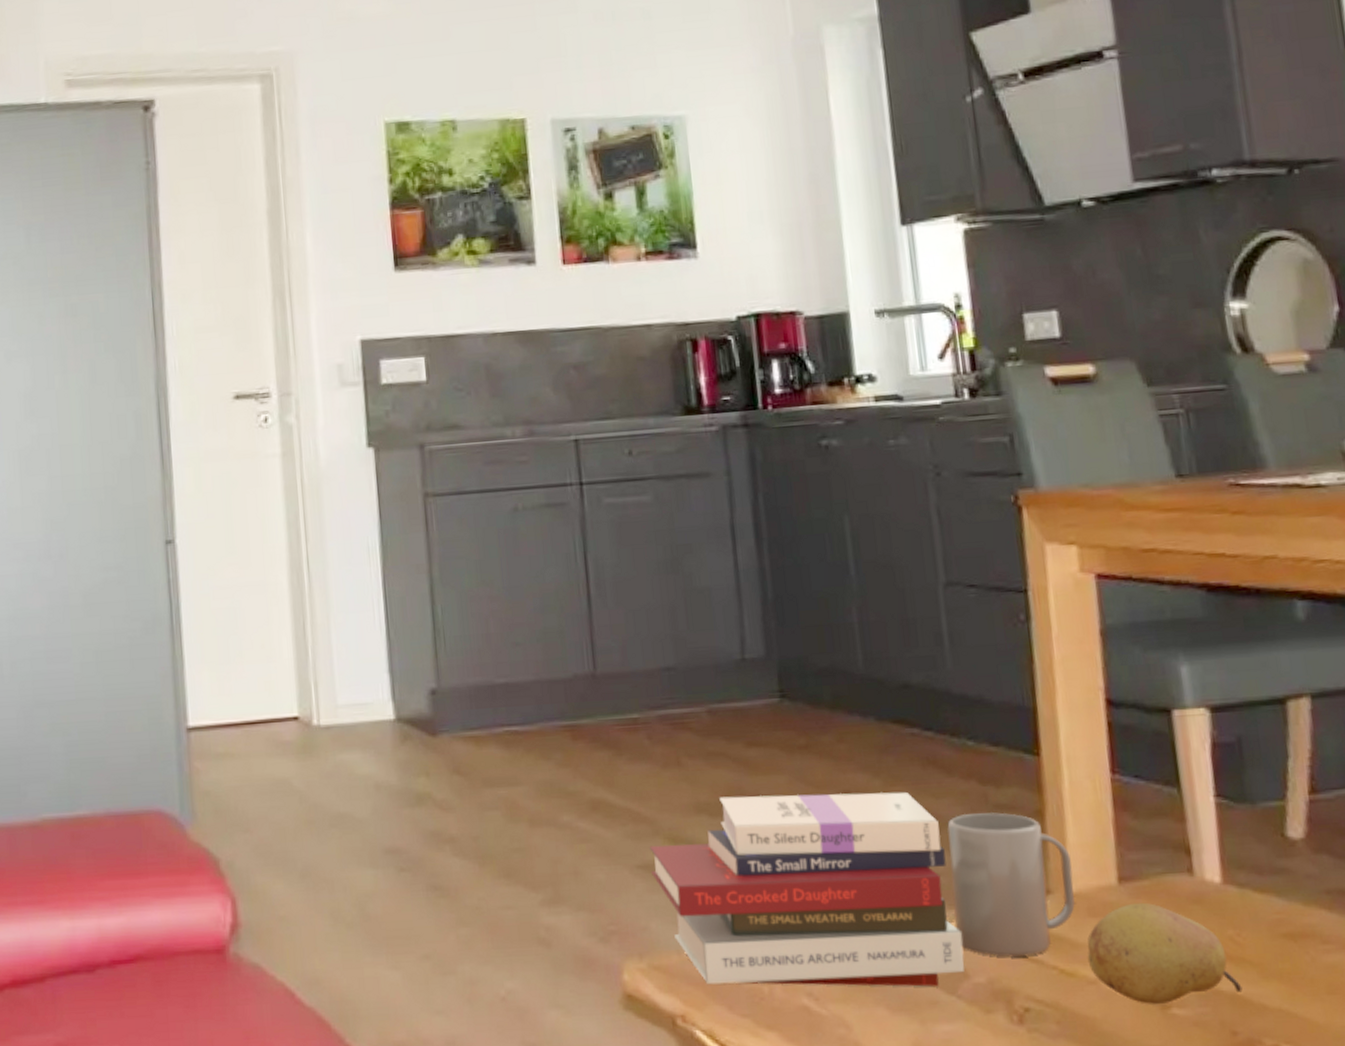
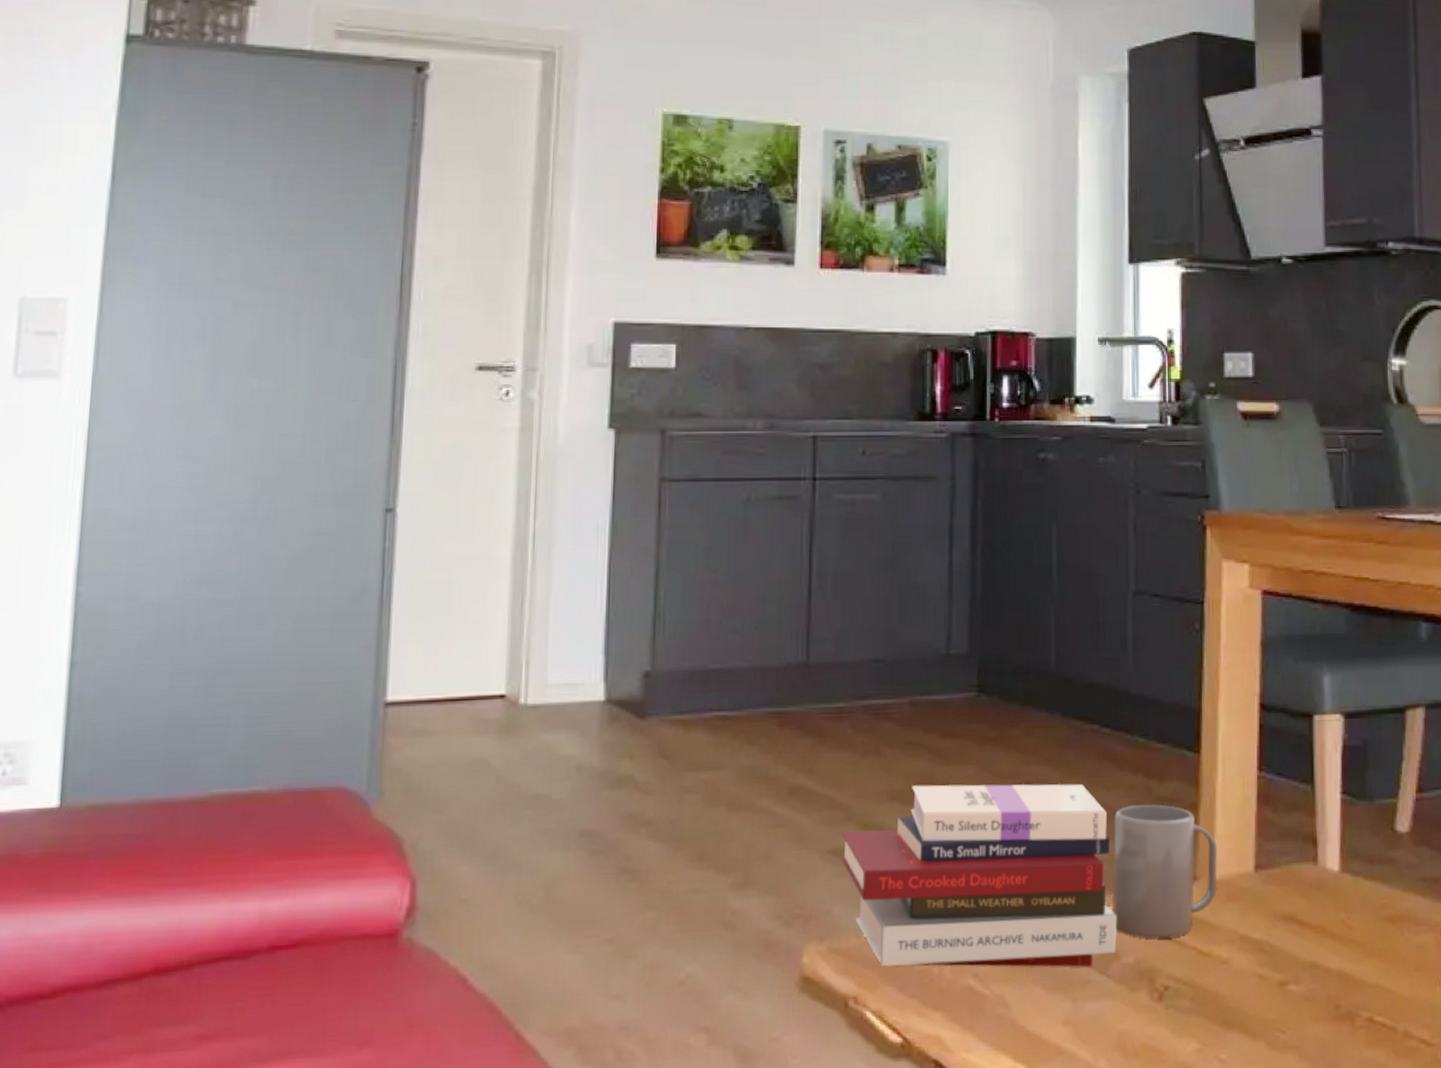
fruit: present [1087,902,1243,1004] -> none [1222,888,1348,982]

